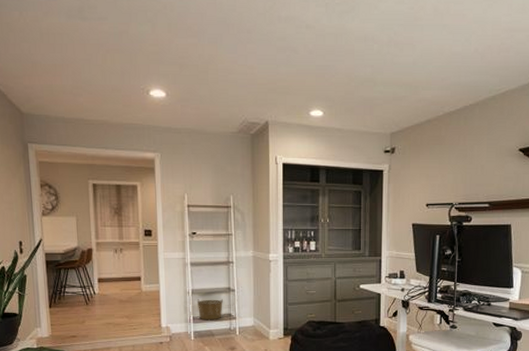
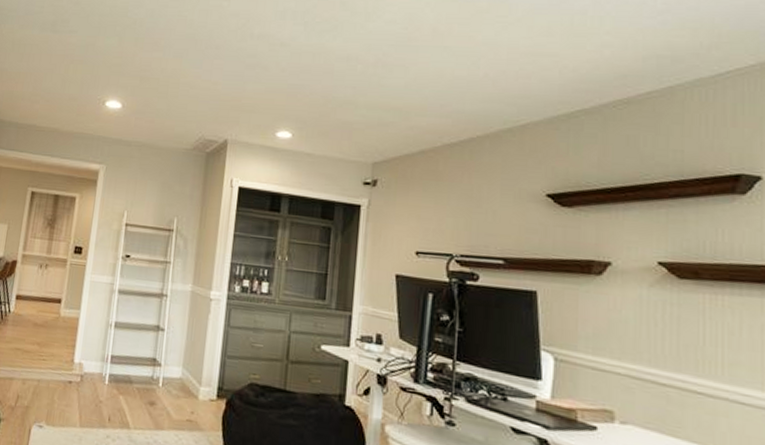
basket: present [197,299,223,321] -> none [118,335,149,364]

